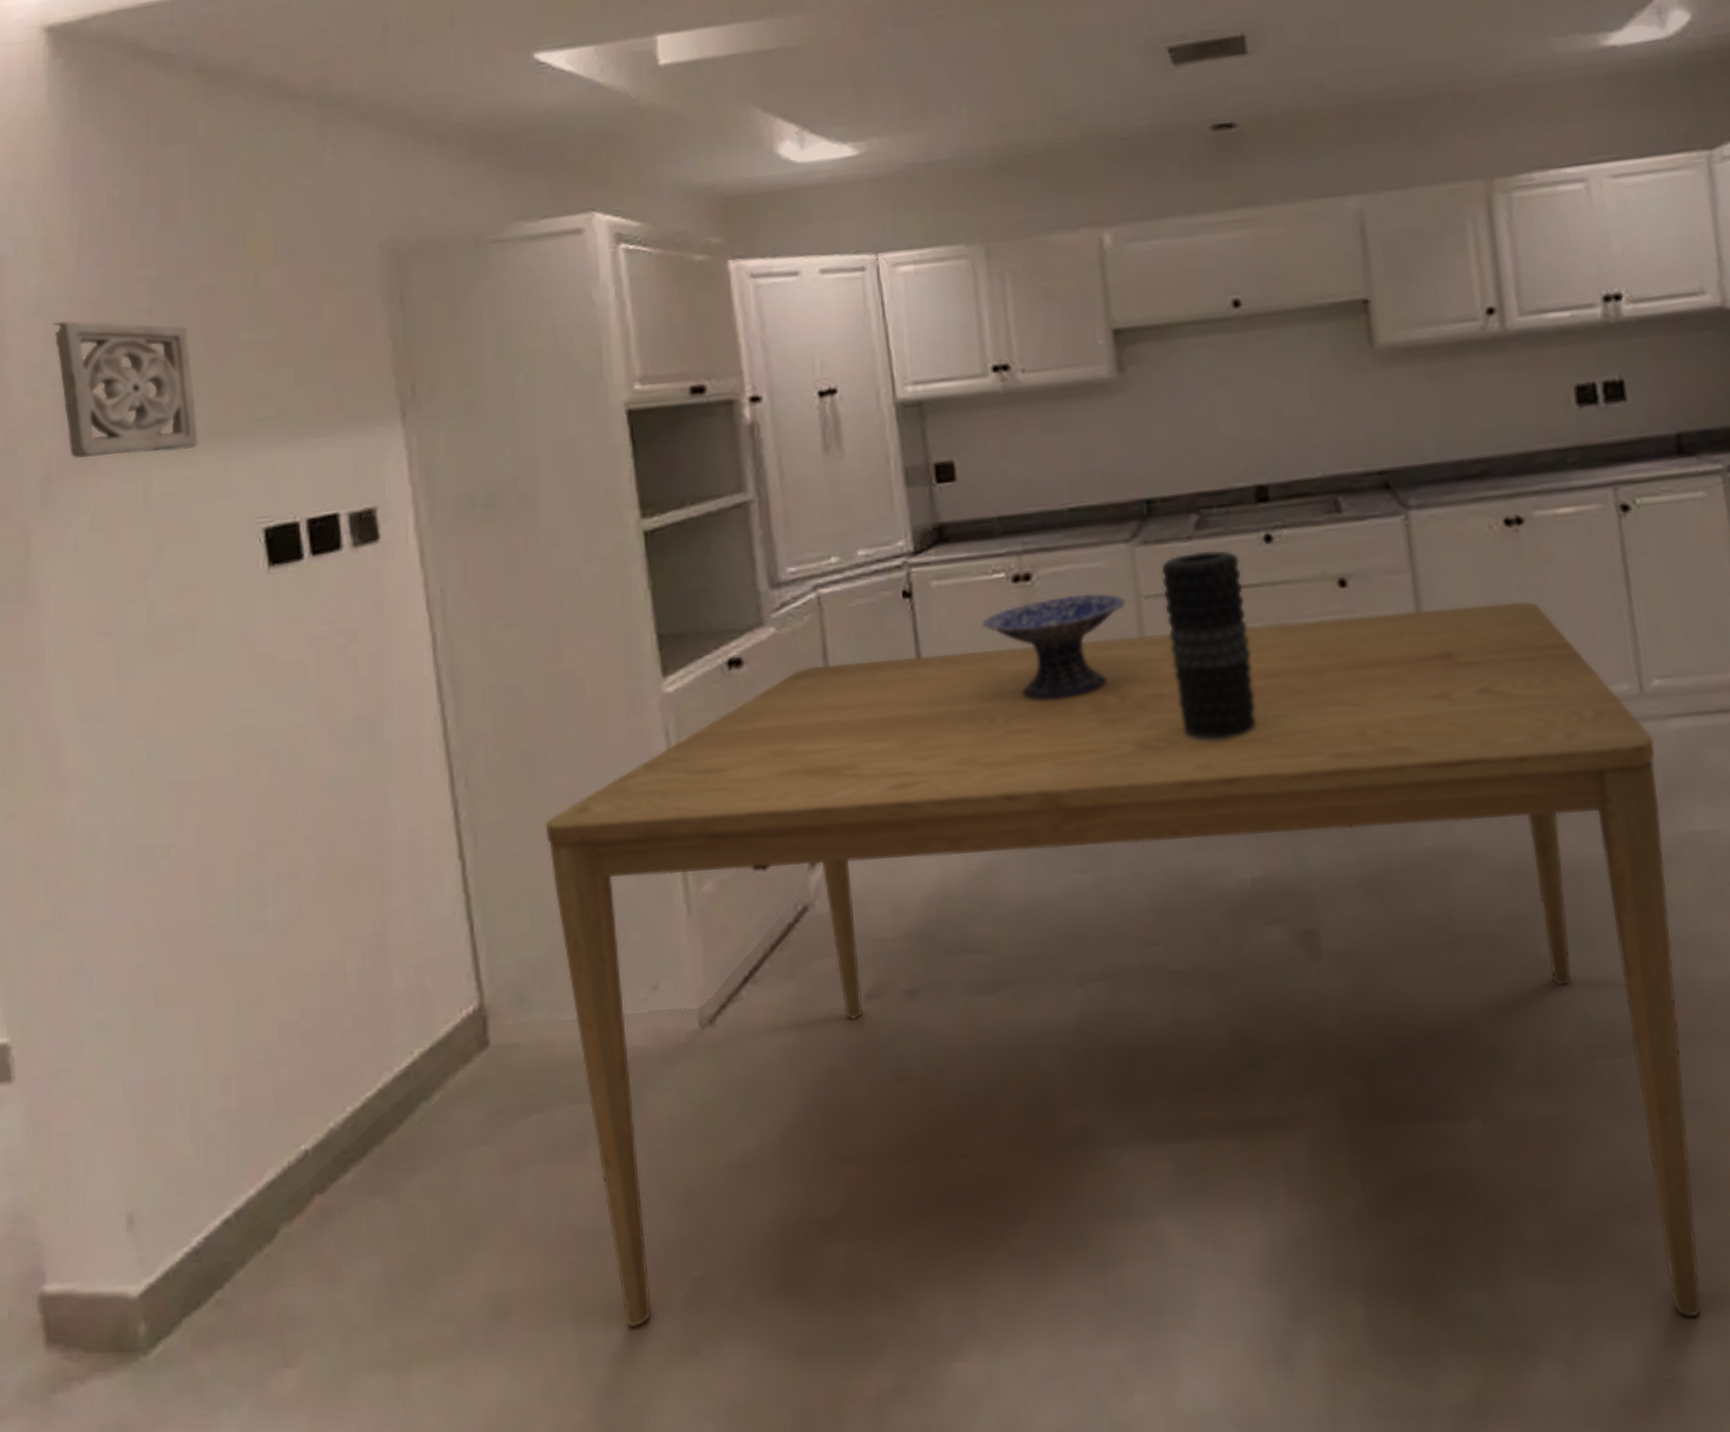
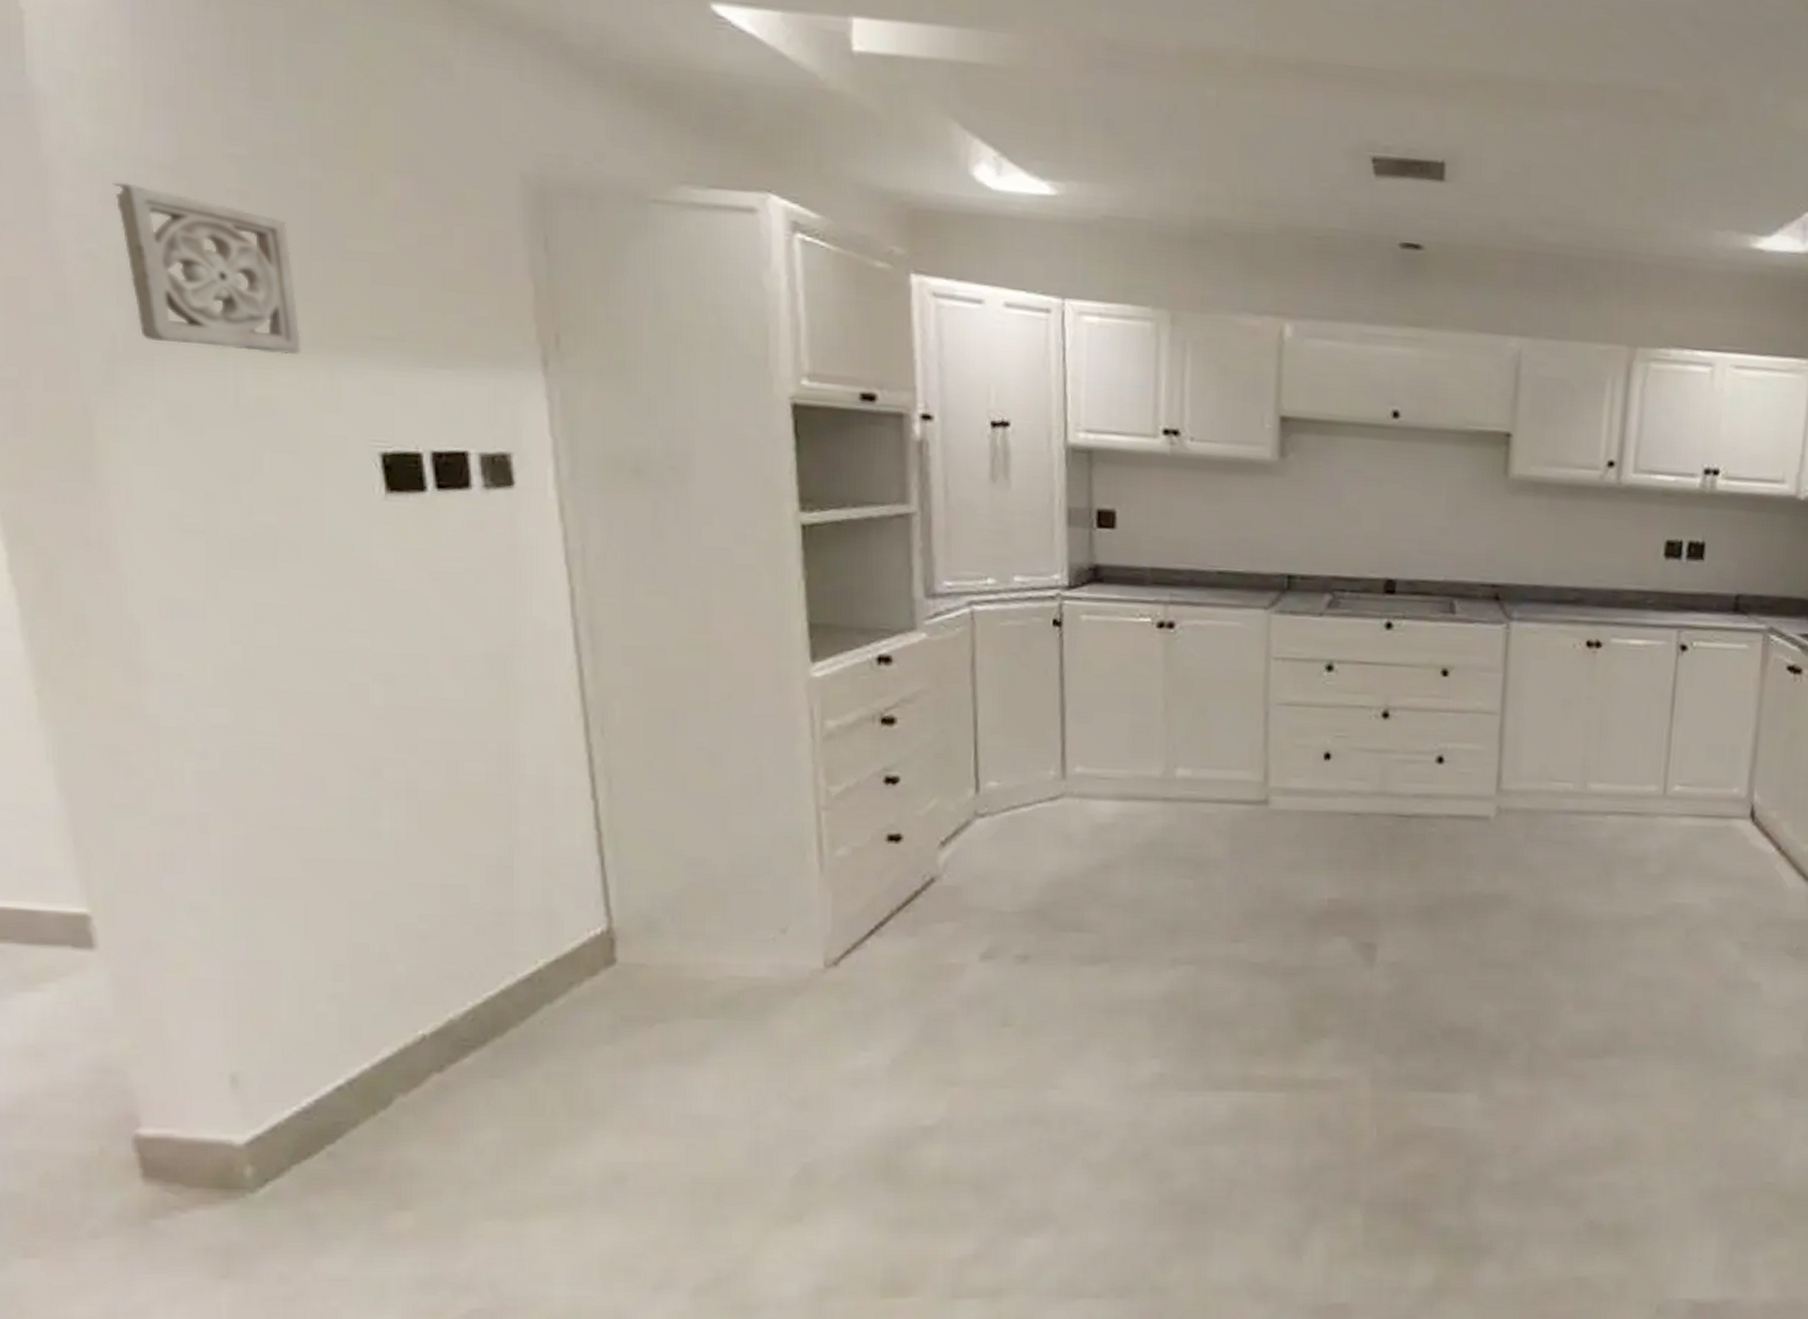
dining table: present [545,601,1702,1328] -> none [682,673,1665,1239]
decorative bowl: present [982,593,1126,701] -> none [1124,646,1257,734]
vase: present [1161,550,1256,742] -> none [1290,627,1361,787]

